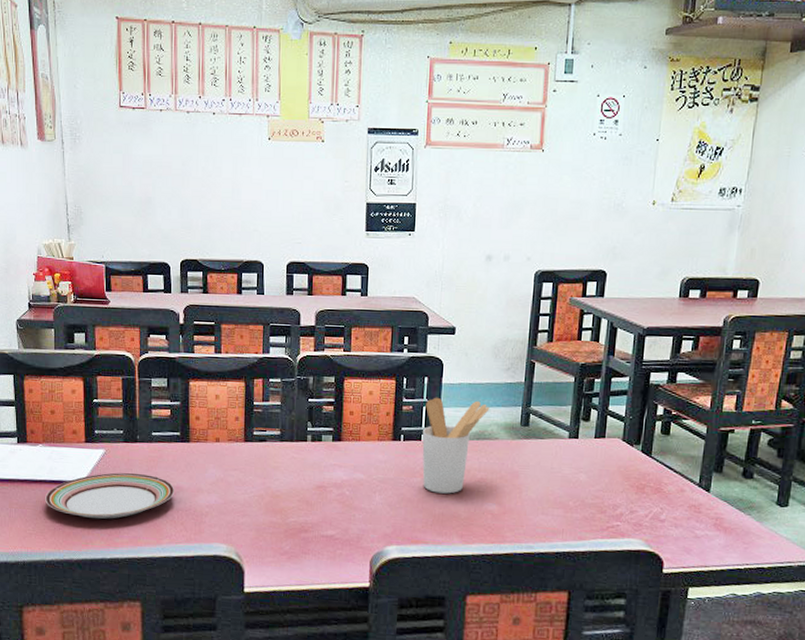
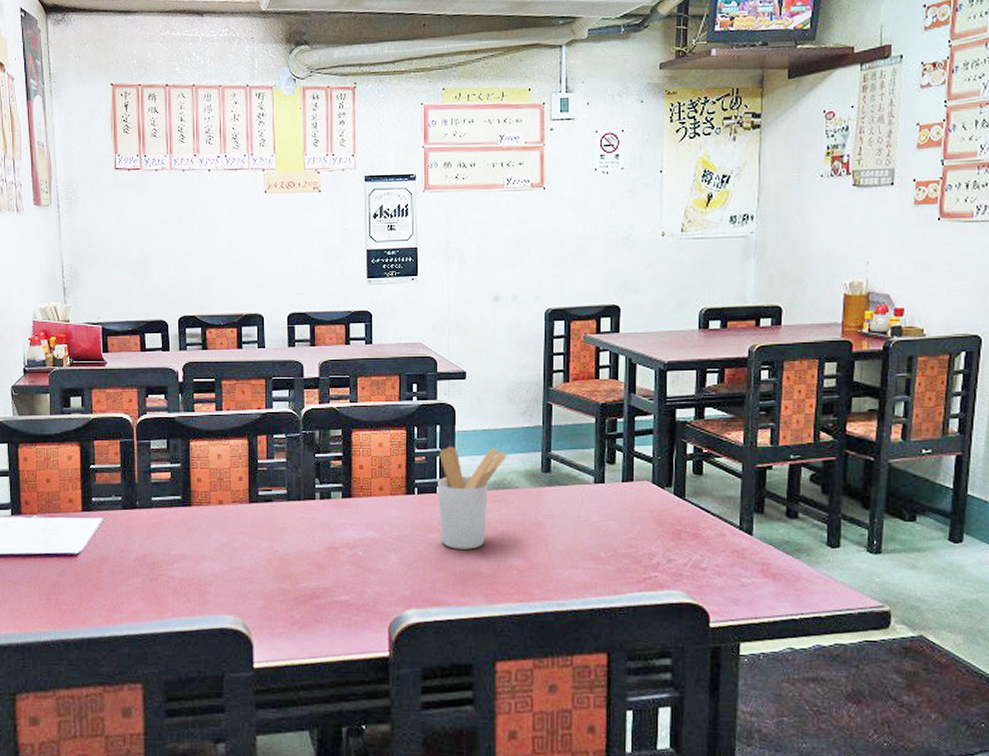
plate: present [45,472,175,519] -> none [40,541,177,594]

